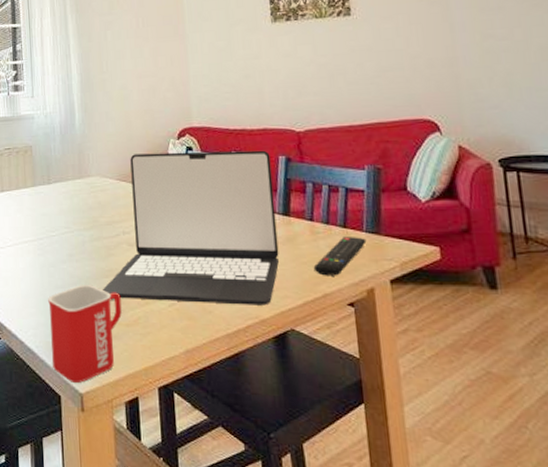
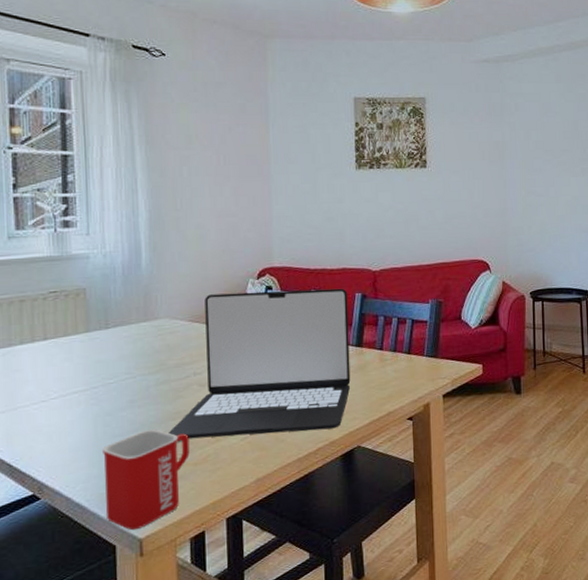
remote control: present [313,237,367,276] -> none [380,361,426,397]

